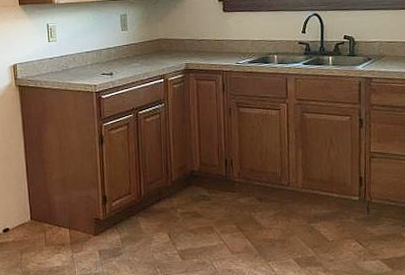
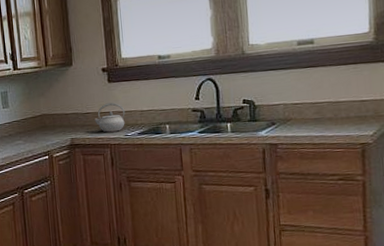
kettle: none [209,31,238,60] -> present [94,102,125,133]

